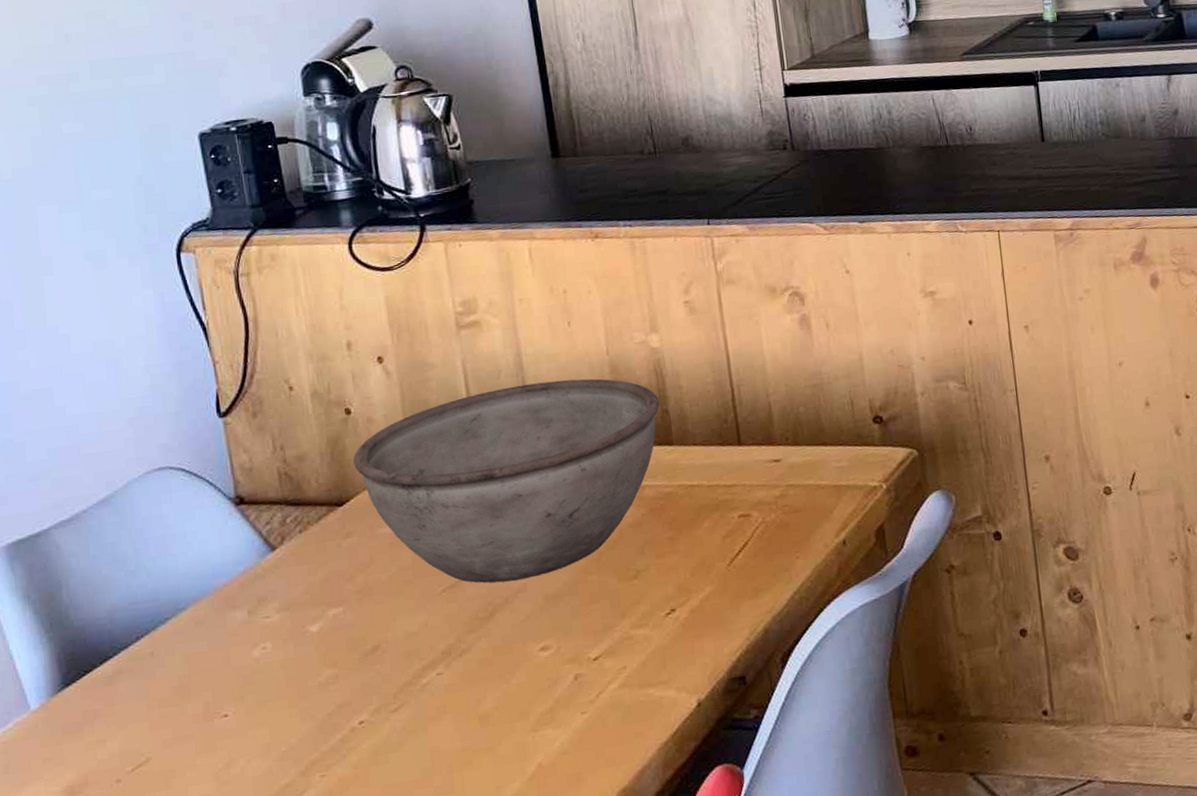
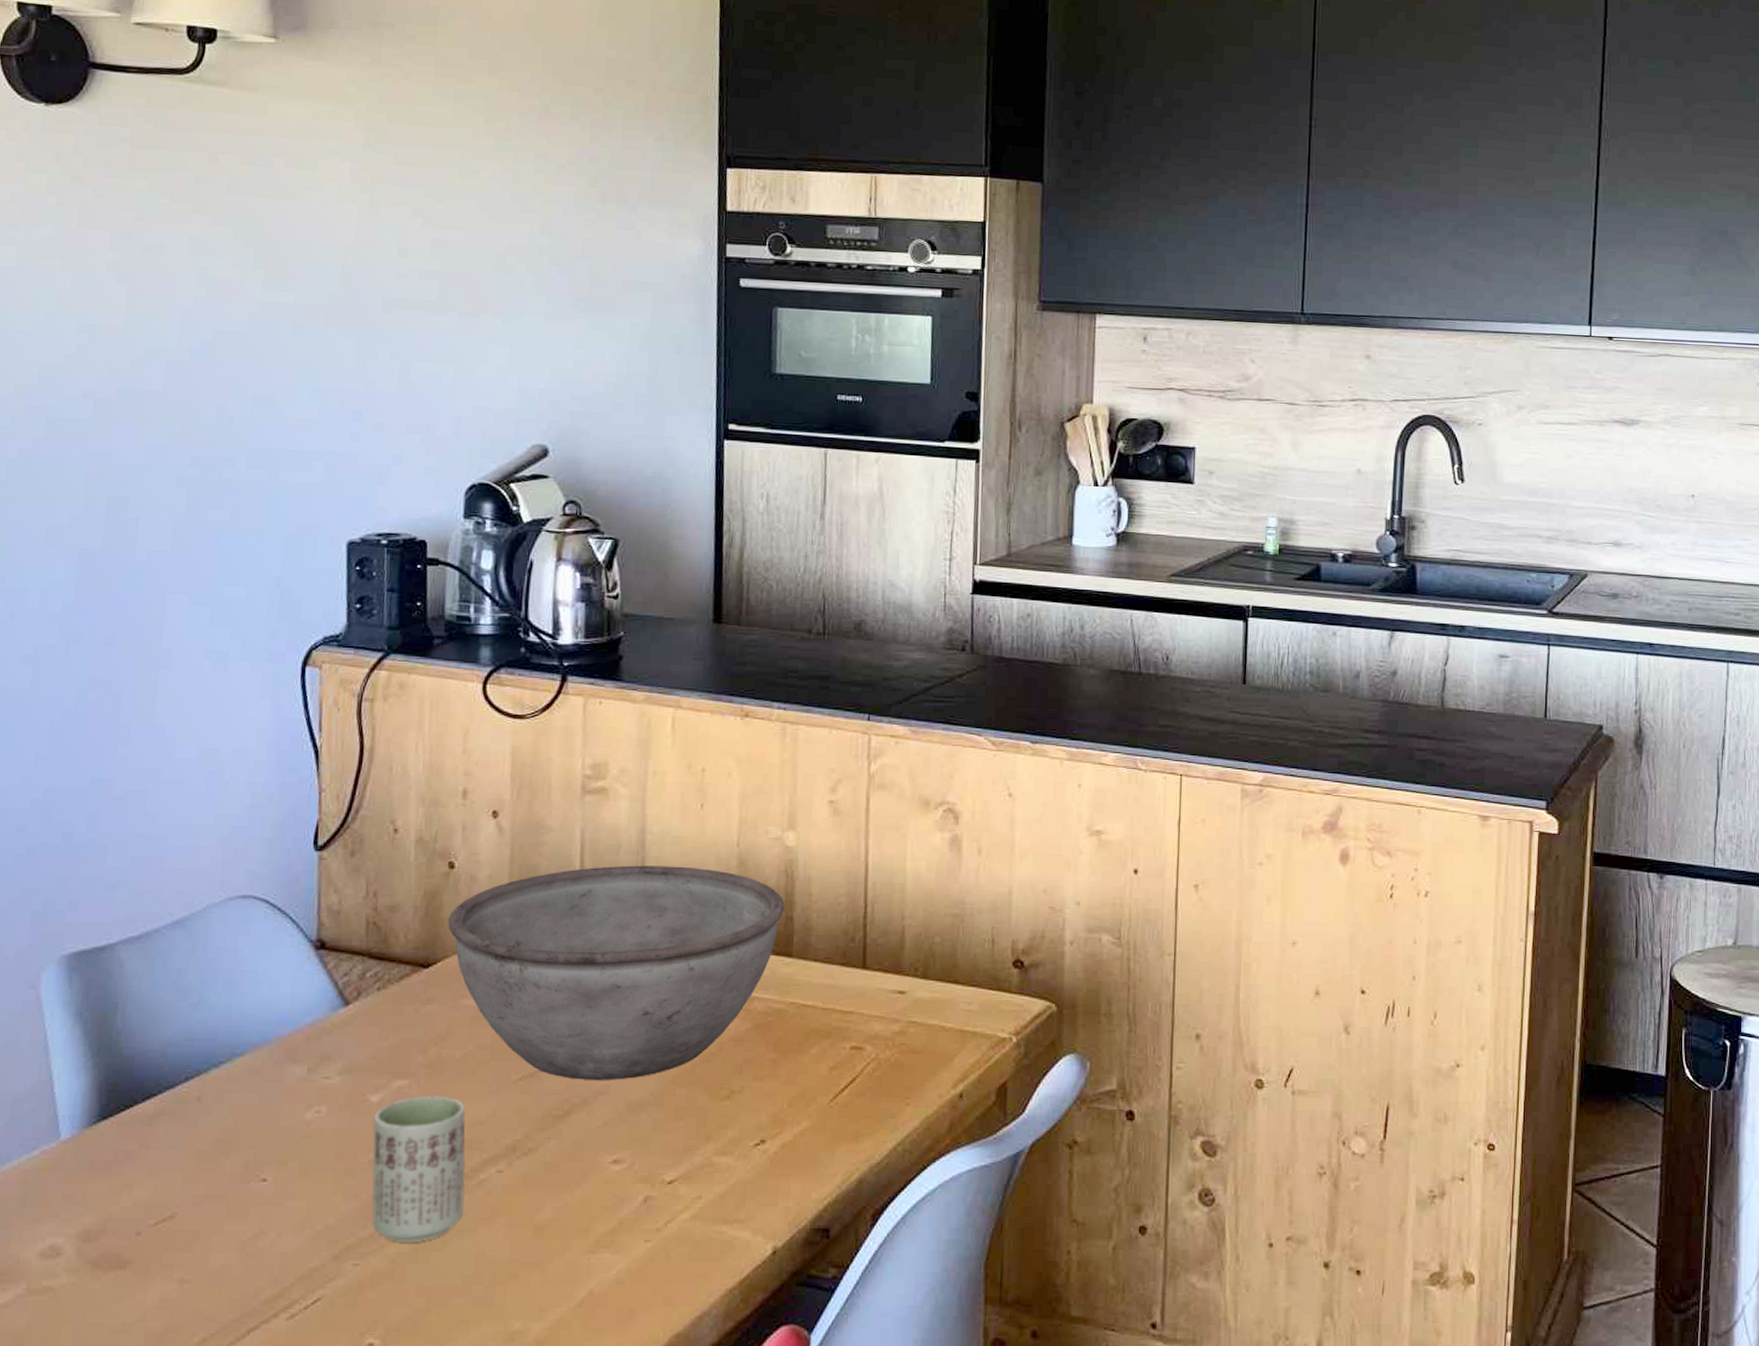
cup: none [316,616,413,750] -> present [372,1096,466,1242]

